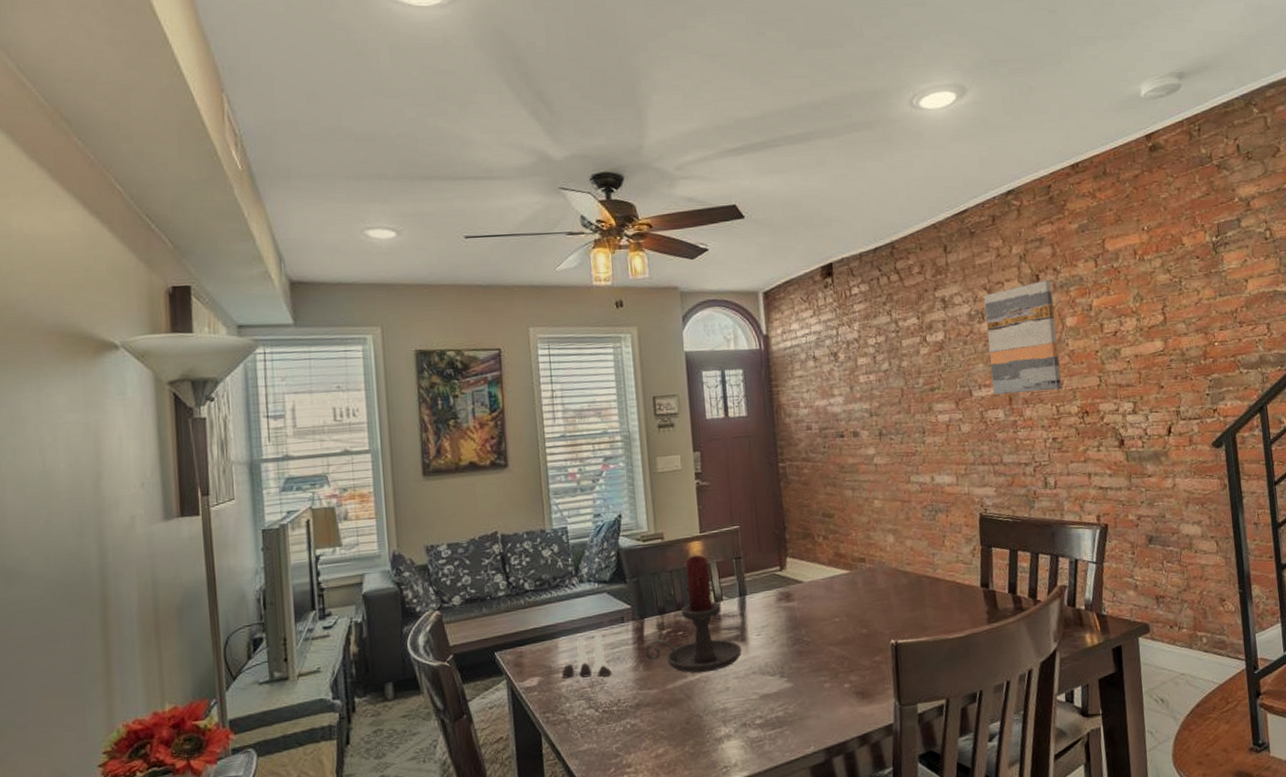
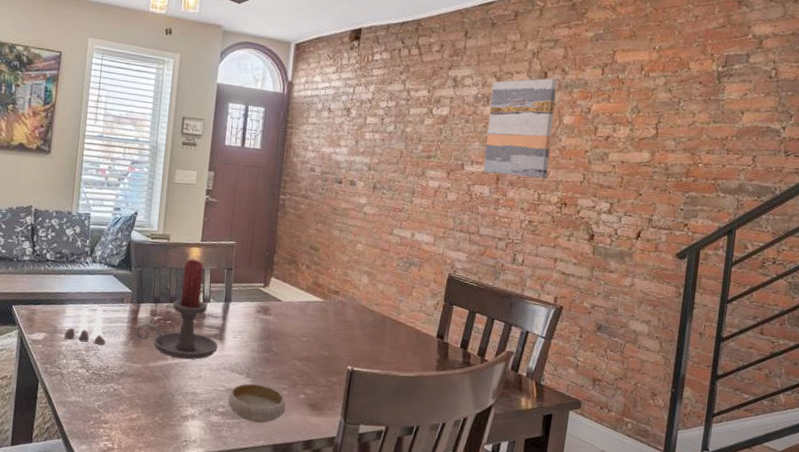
bowl: none [764,682,831,728] -> present [227,383,286,423]

